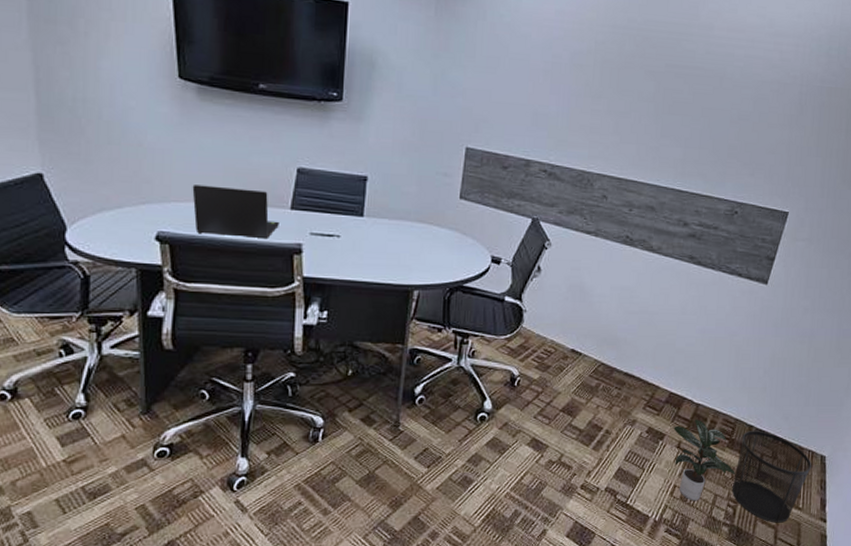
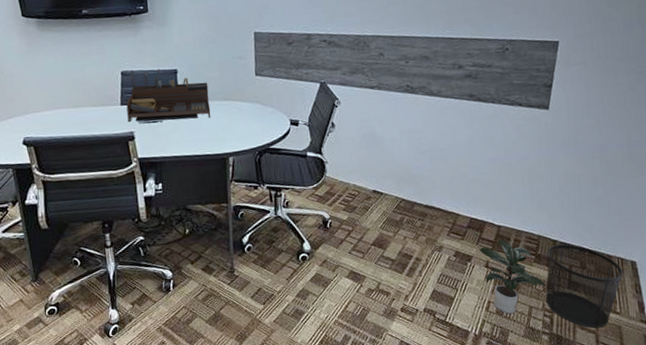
laptop: present [192,185,279,238] -> none [44,94,114,135]
desk organizer: none [297,167,402,241] -> present [126,69,211,123]

